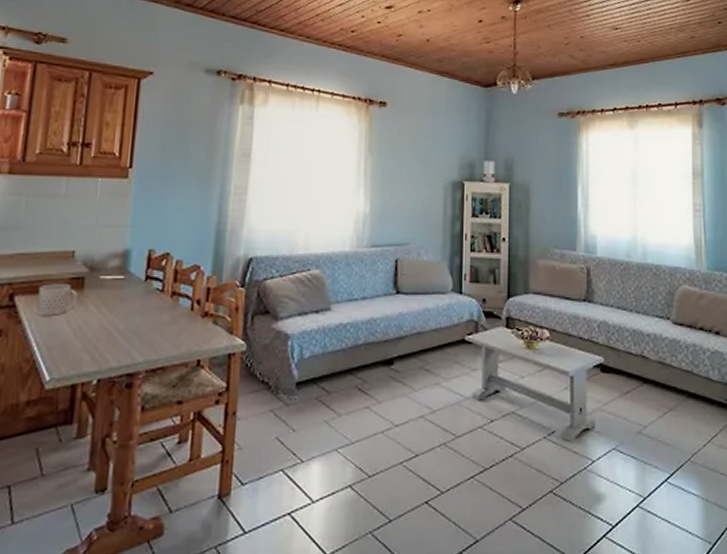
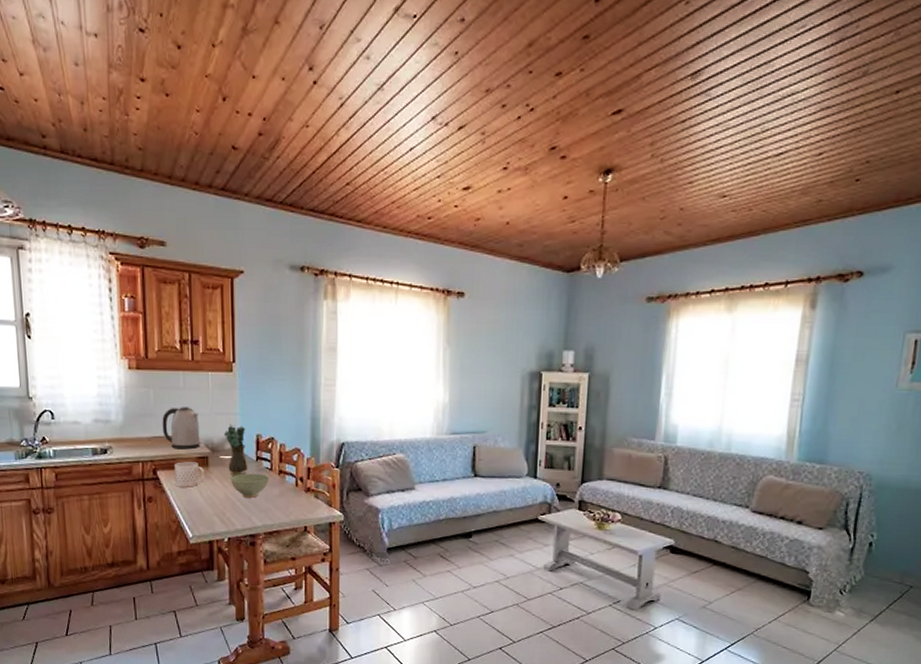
kettle: none [30,218,80,269] -> present [162,407,201,450]
vase: none [108,237,137,301] -> present [224,423,248,477]
bowl: none [109,296,160,326] -> present [230,473,270,498]

